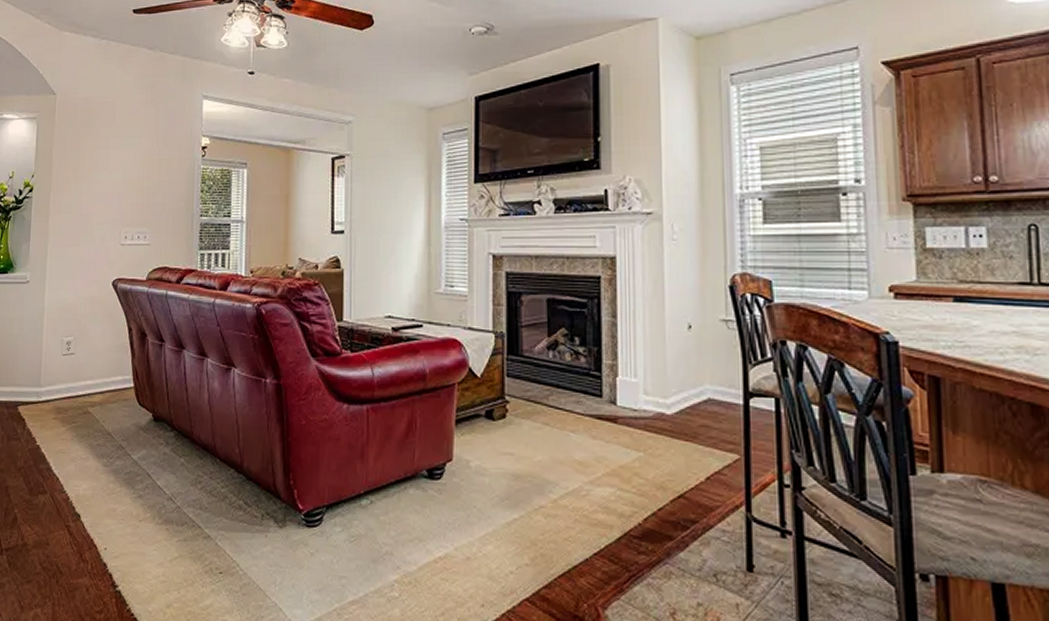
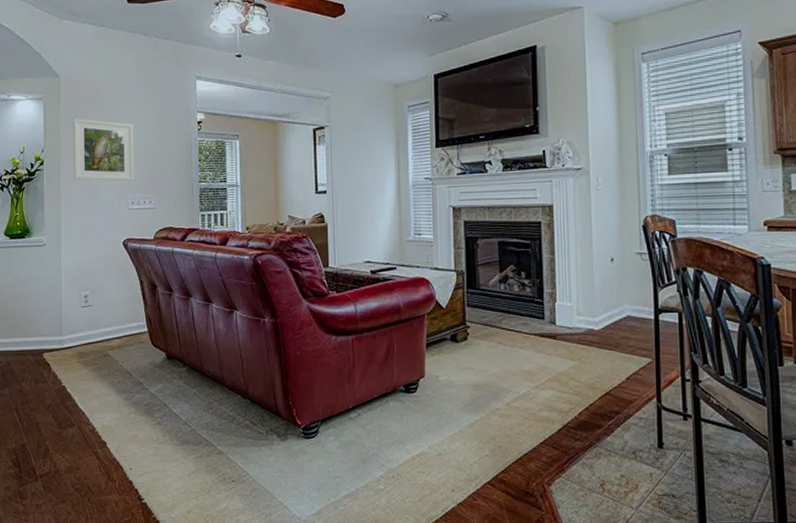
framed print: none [64,141,131,212] -> present [73,118,134,181]

